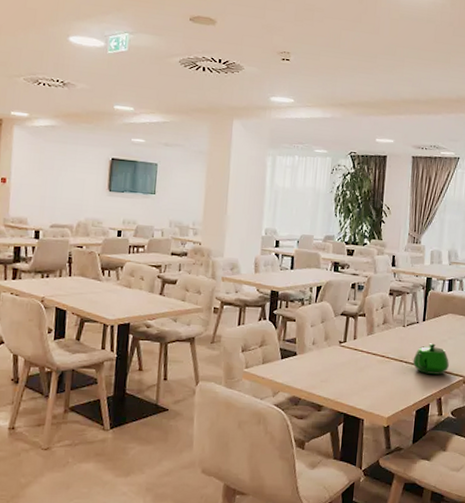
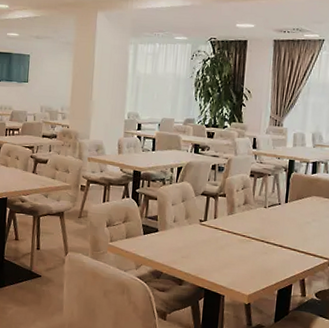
teapot: present [412,343,449,375] -> none [274,225,313,256]

